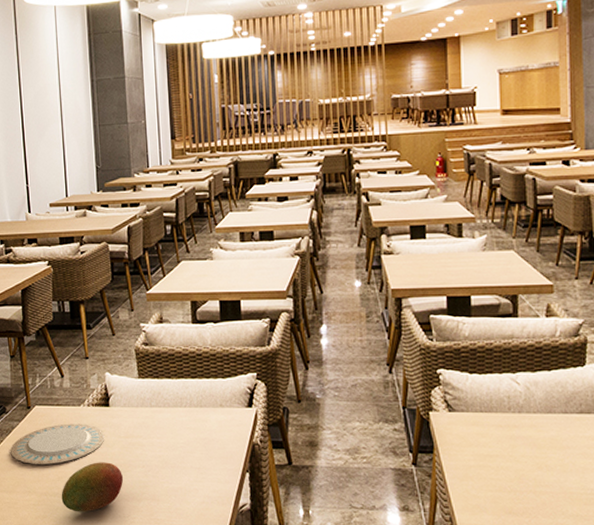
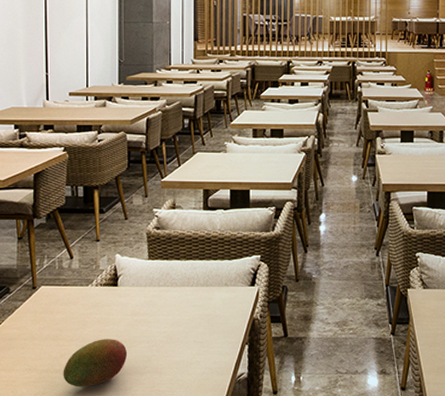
plate: present [10,423,105,465] -> none [12,303,111,343]

